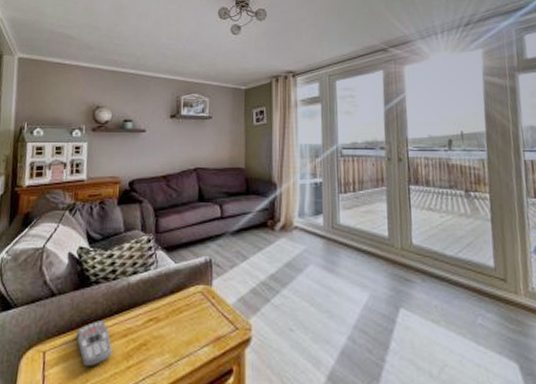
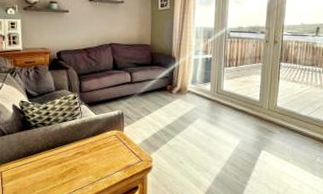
remote control: present [76,320,112,367] -> none [23,152,51,183]

